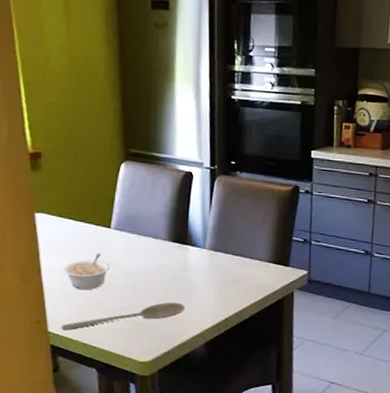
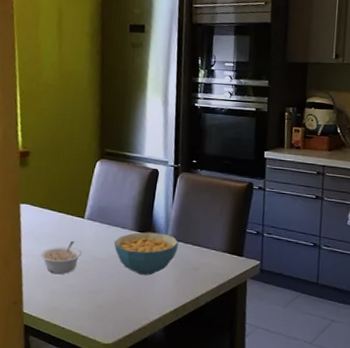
wooden spoon: present [61,302,185,330] -> none [34,287,147,311]
cereal bowl: none [145,241,218,289] -> present [114,232,179,275]

